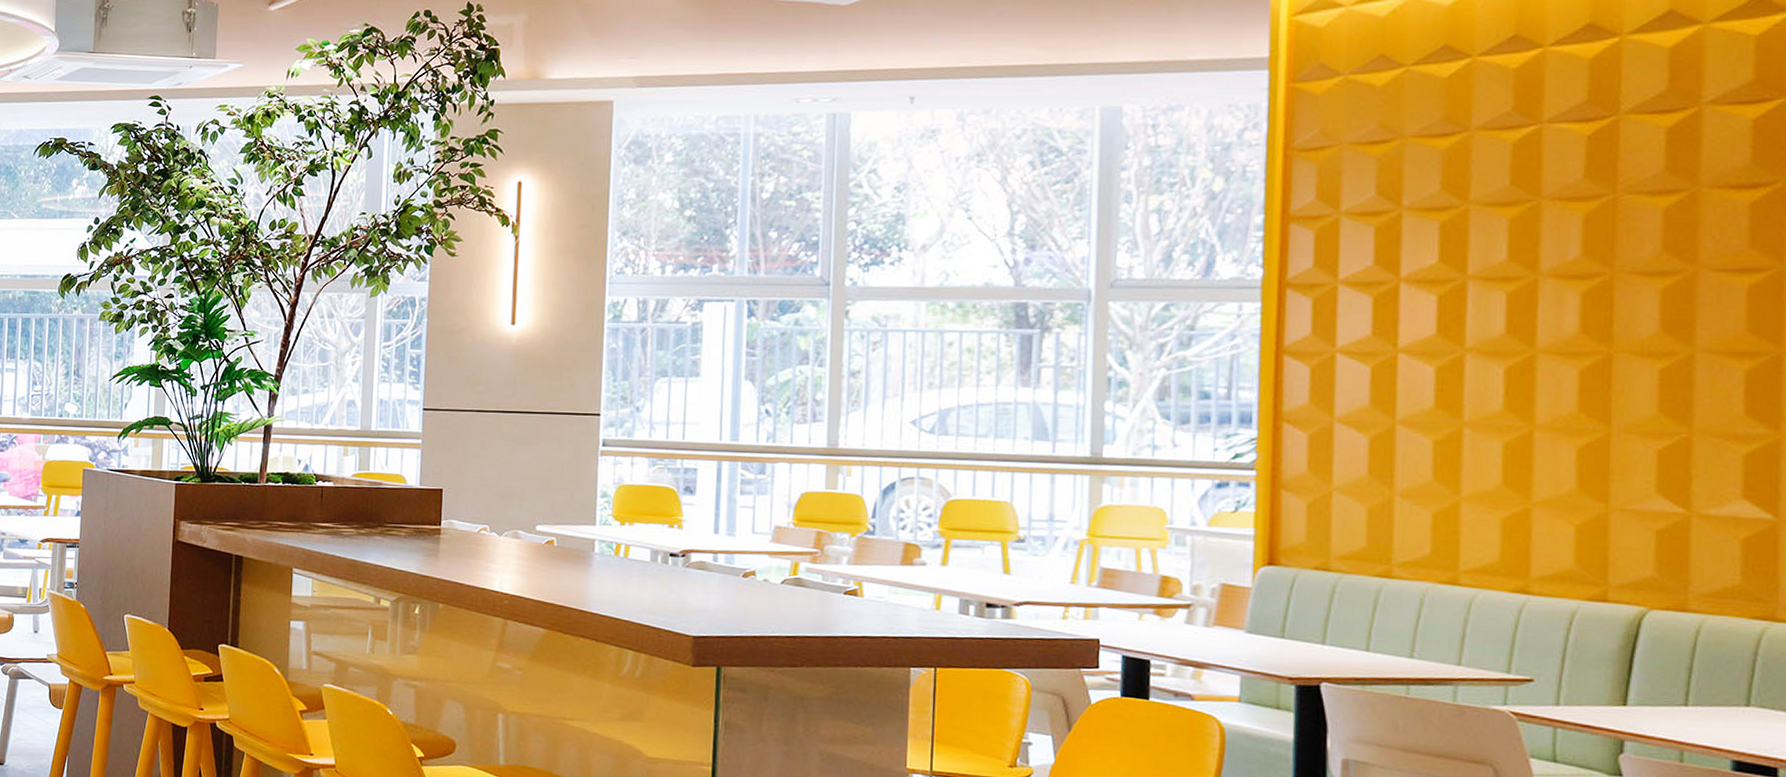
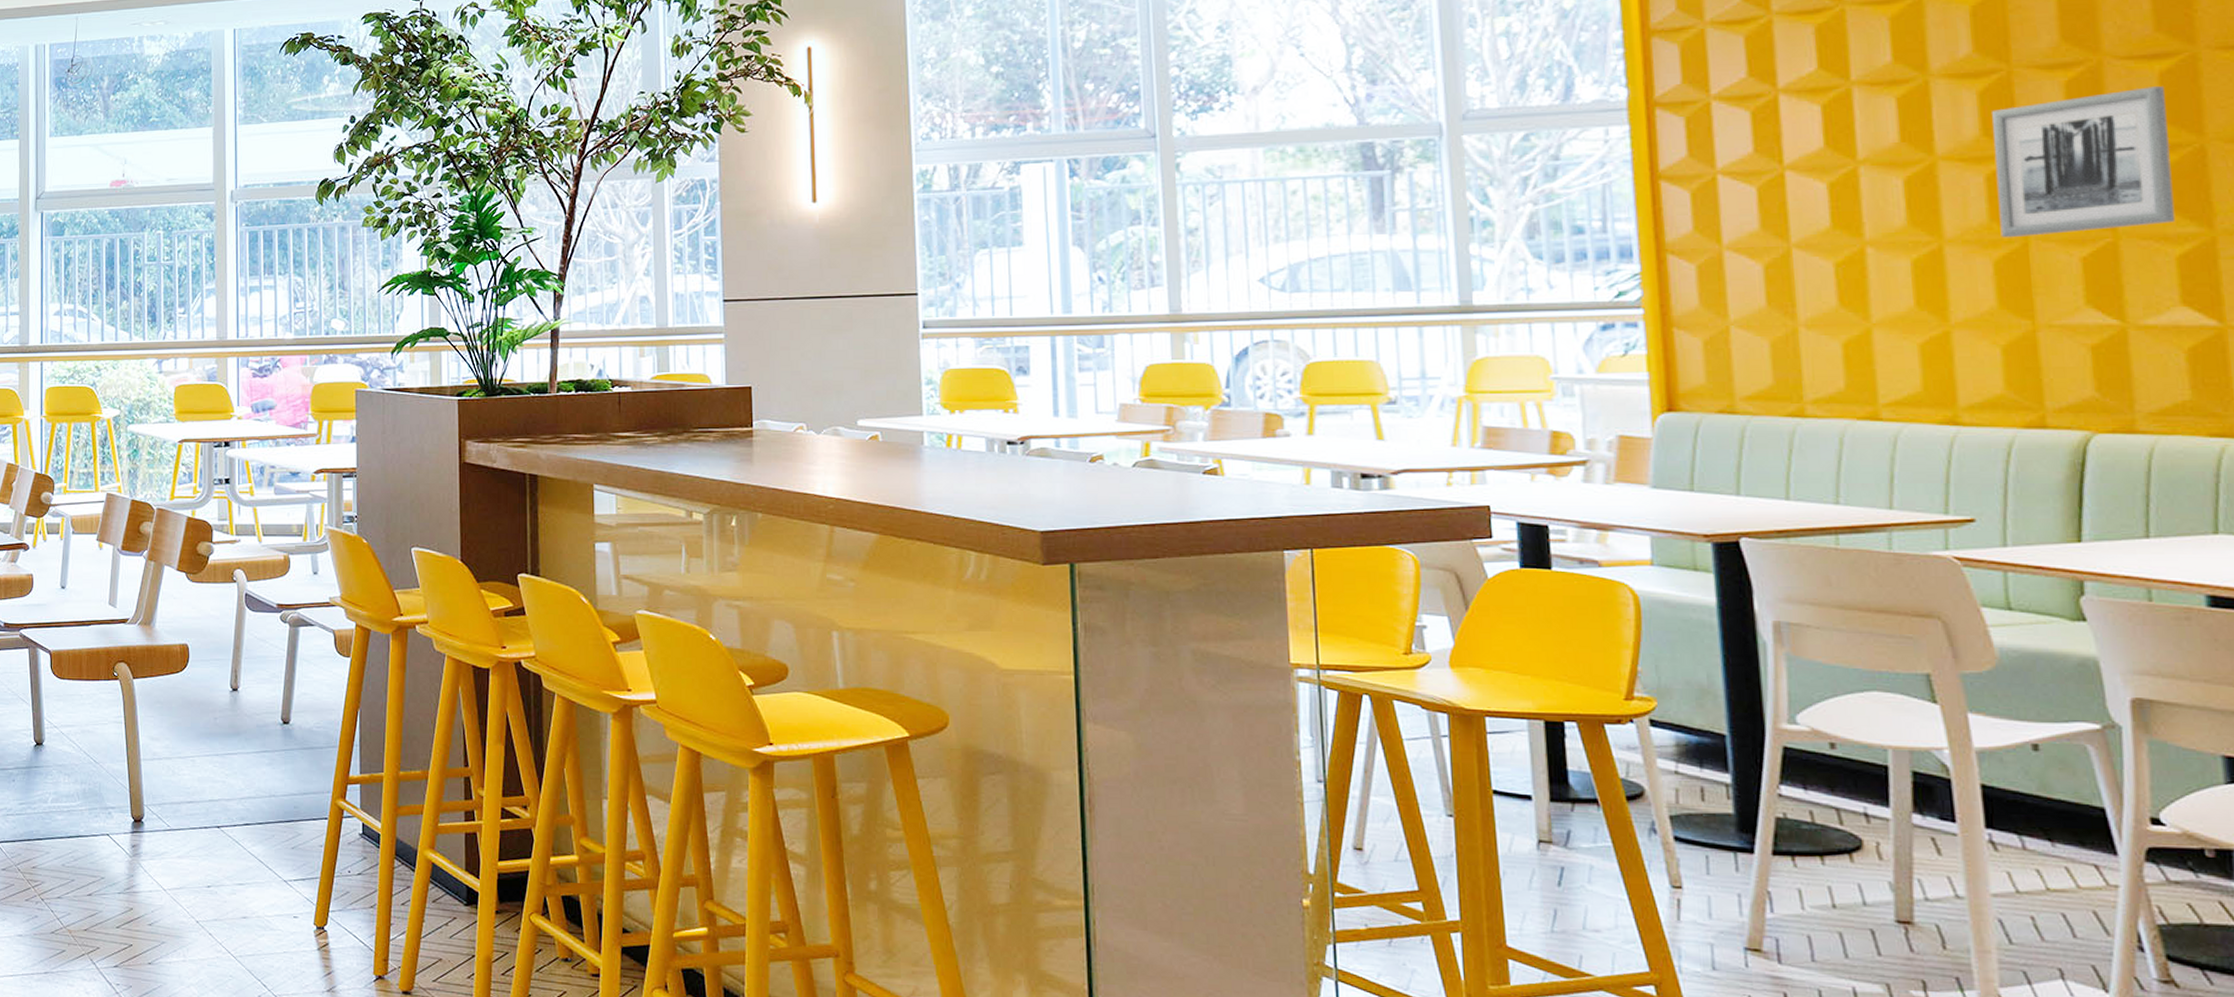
wall art: none [1587,298,1751,428] -> present [1992,86,2176,238]

